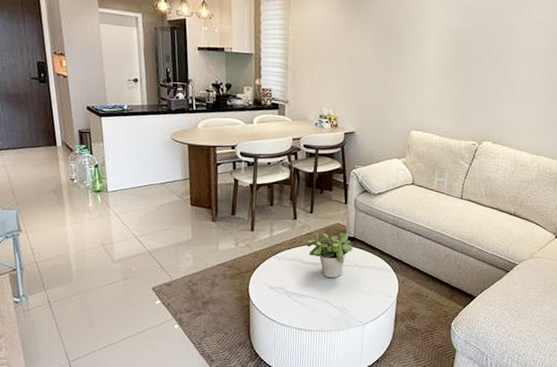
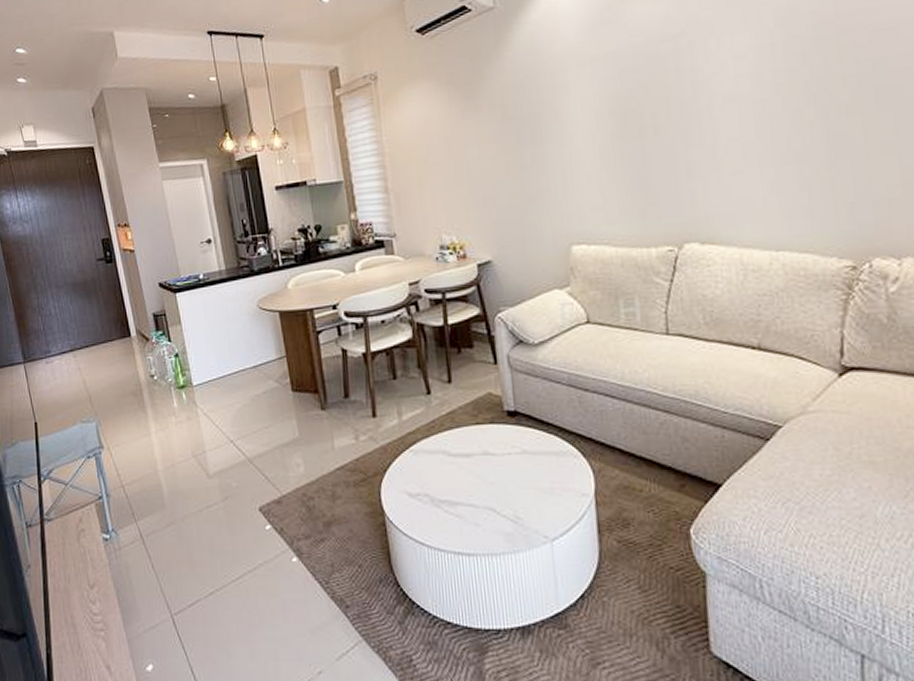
potted plant: present [306,232,353,279] -> none [449,406,516,475]

